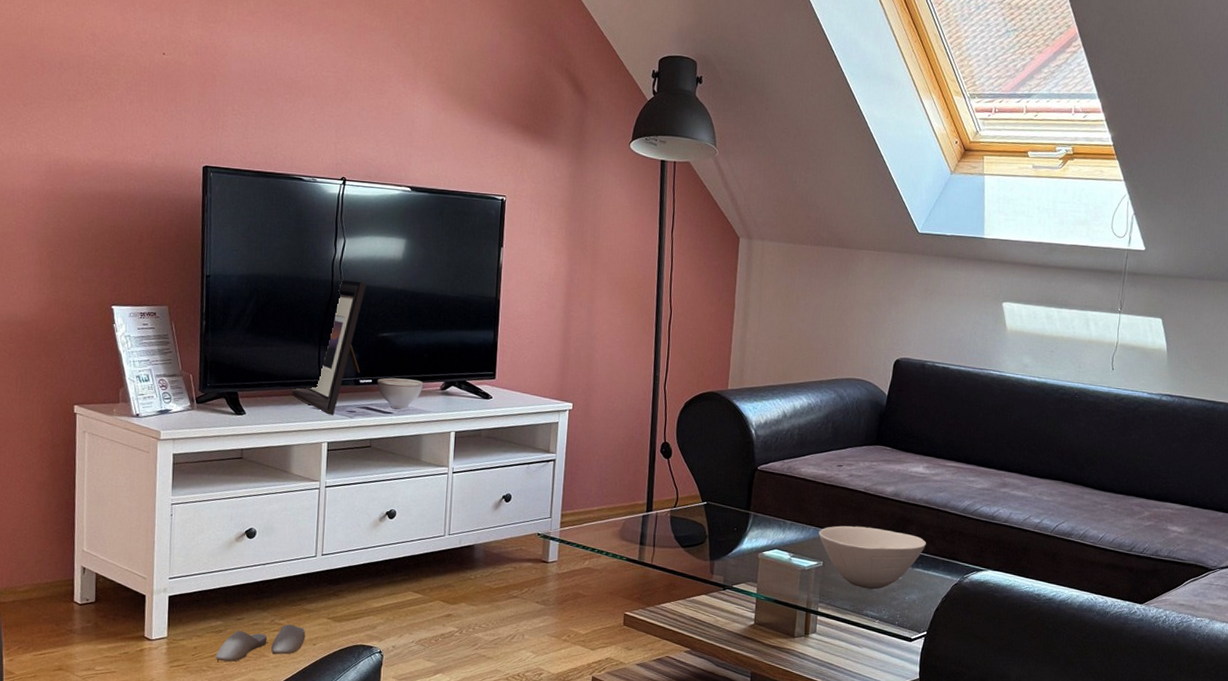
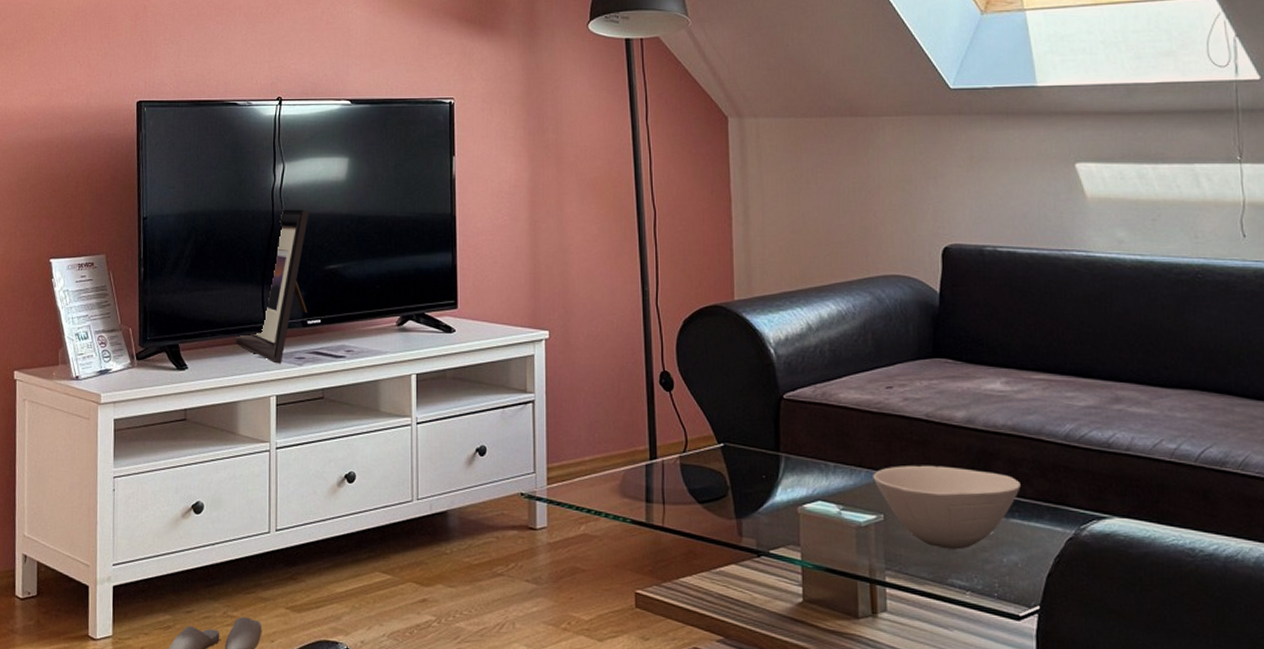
bowl: present [376,378,424,410] -> none [326,316,378,352]

